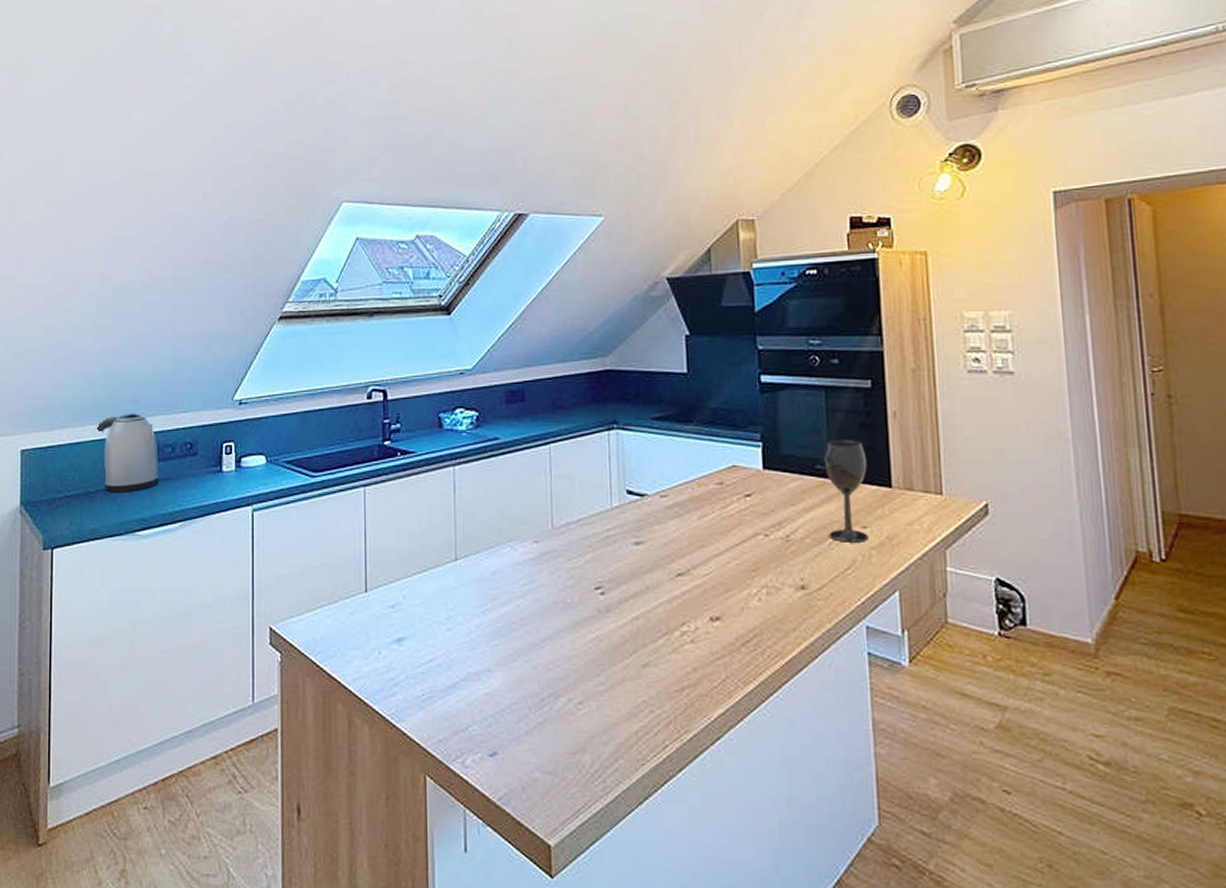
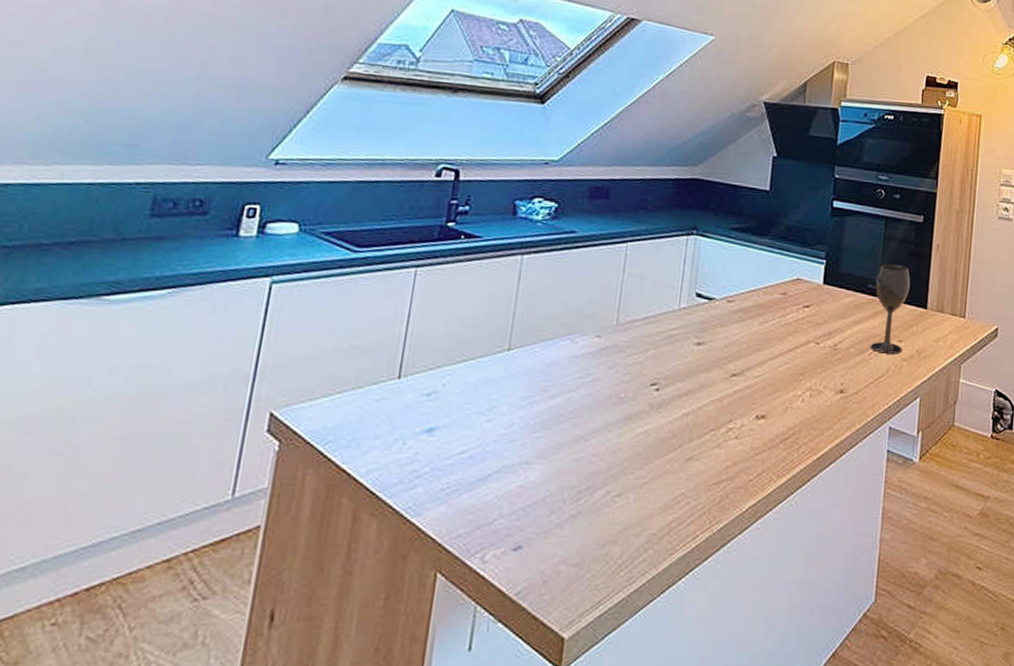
kettle: present [95,414,159,493] -> none [65,158,154,249]

